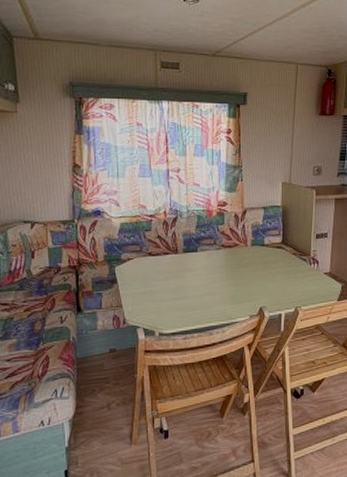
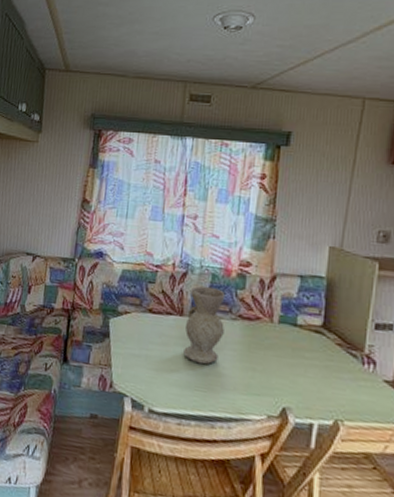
vase: none [181,226,212,289] -> present [183,286,226,365]

